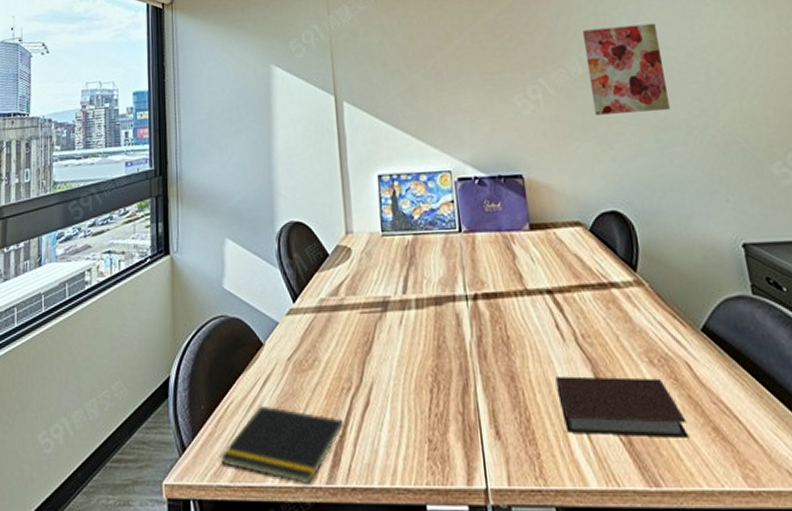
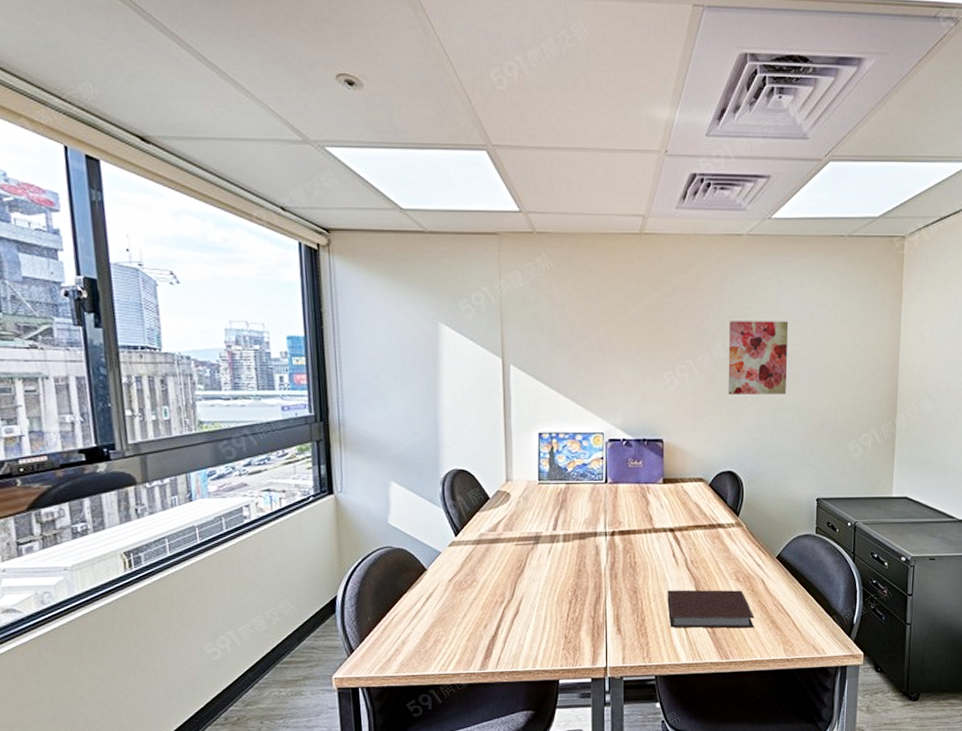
notepad: present [220,405,345,483] -> none [385,616,497,671]

